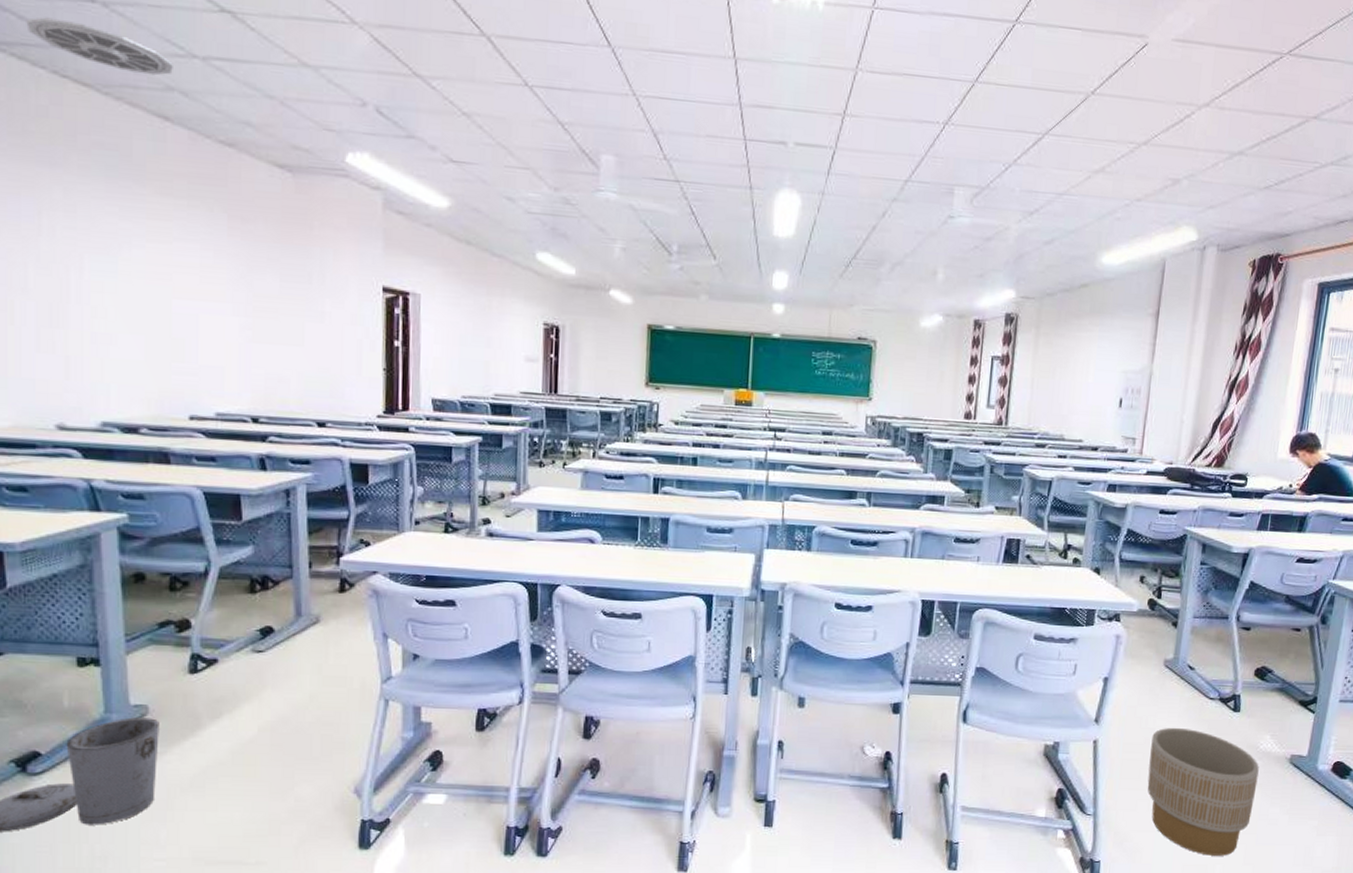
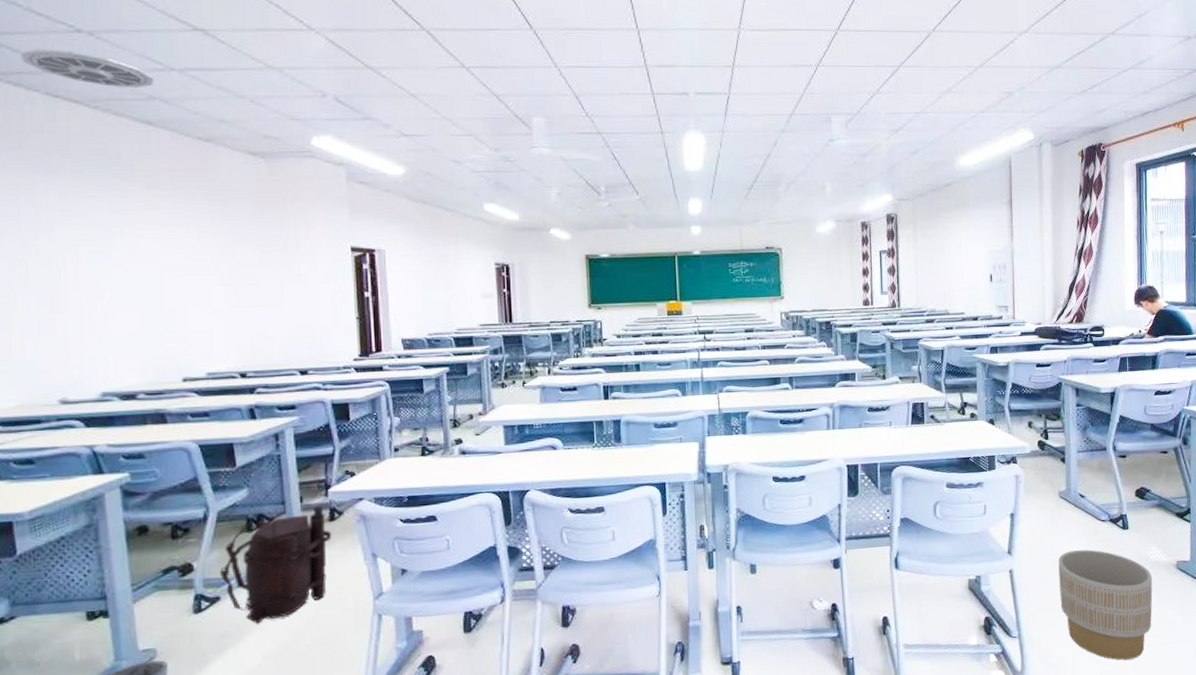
backpack: none [219,575,341,694] -> present [220,506,332,624]

